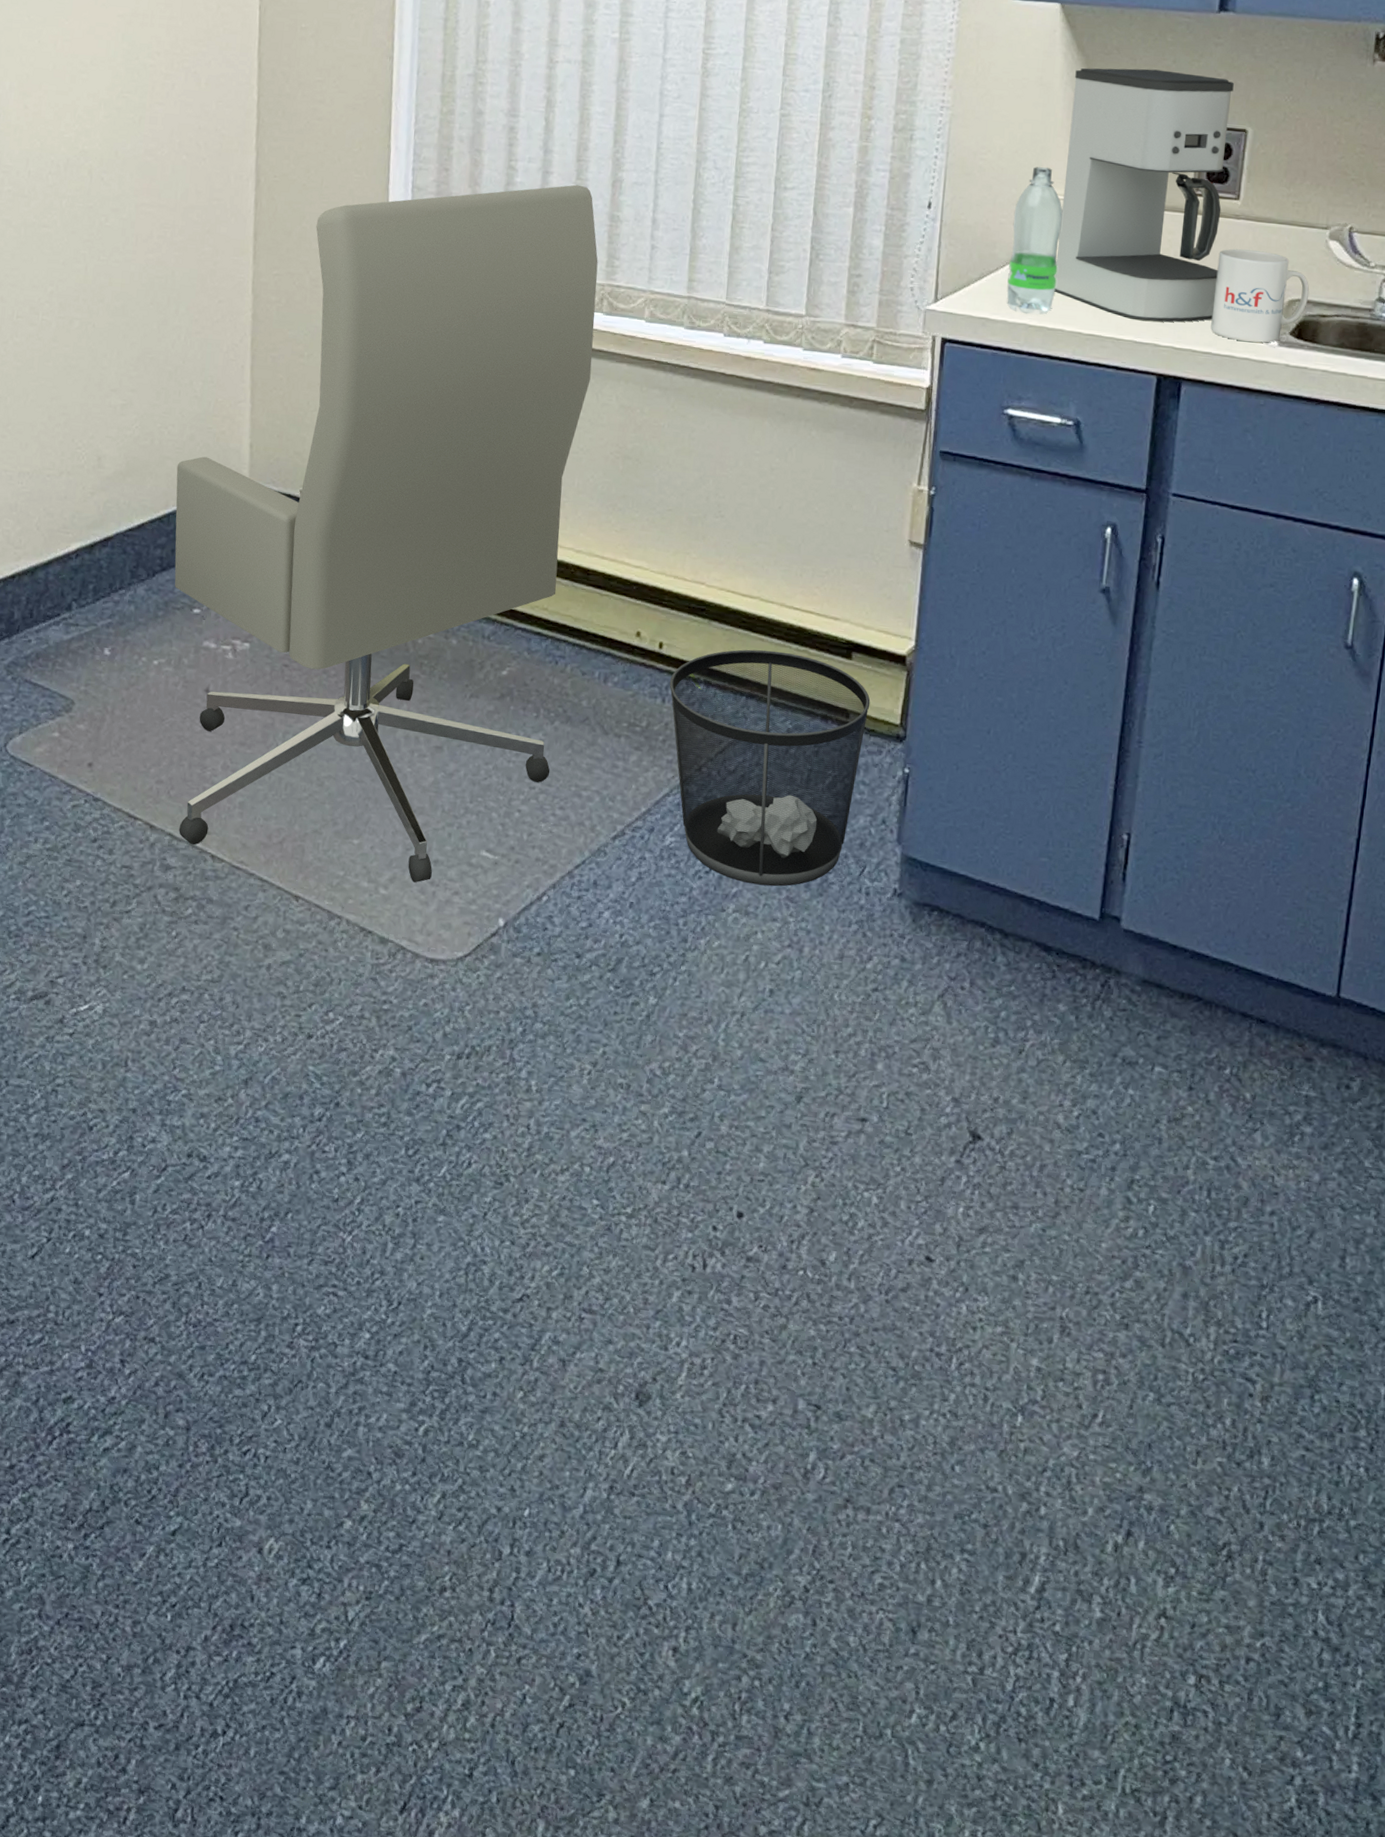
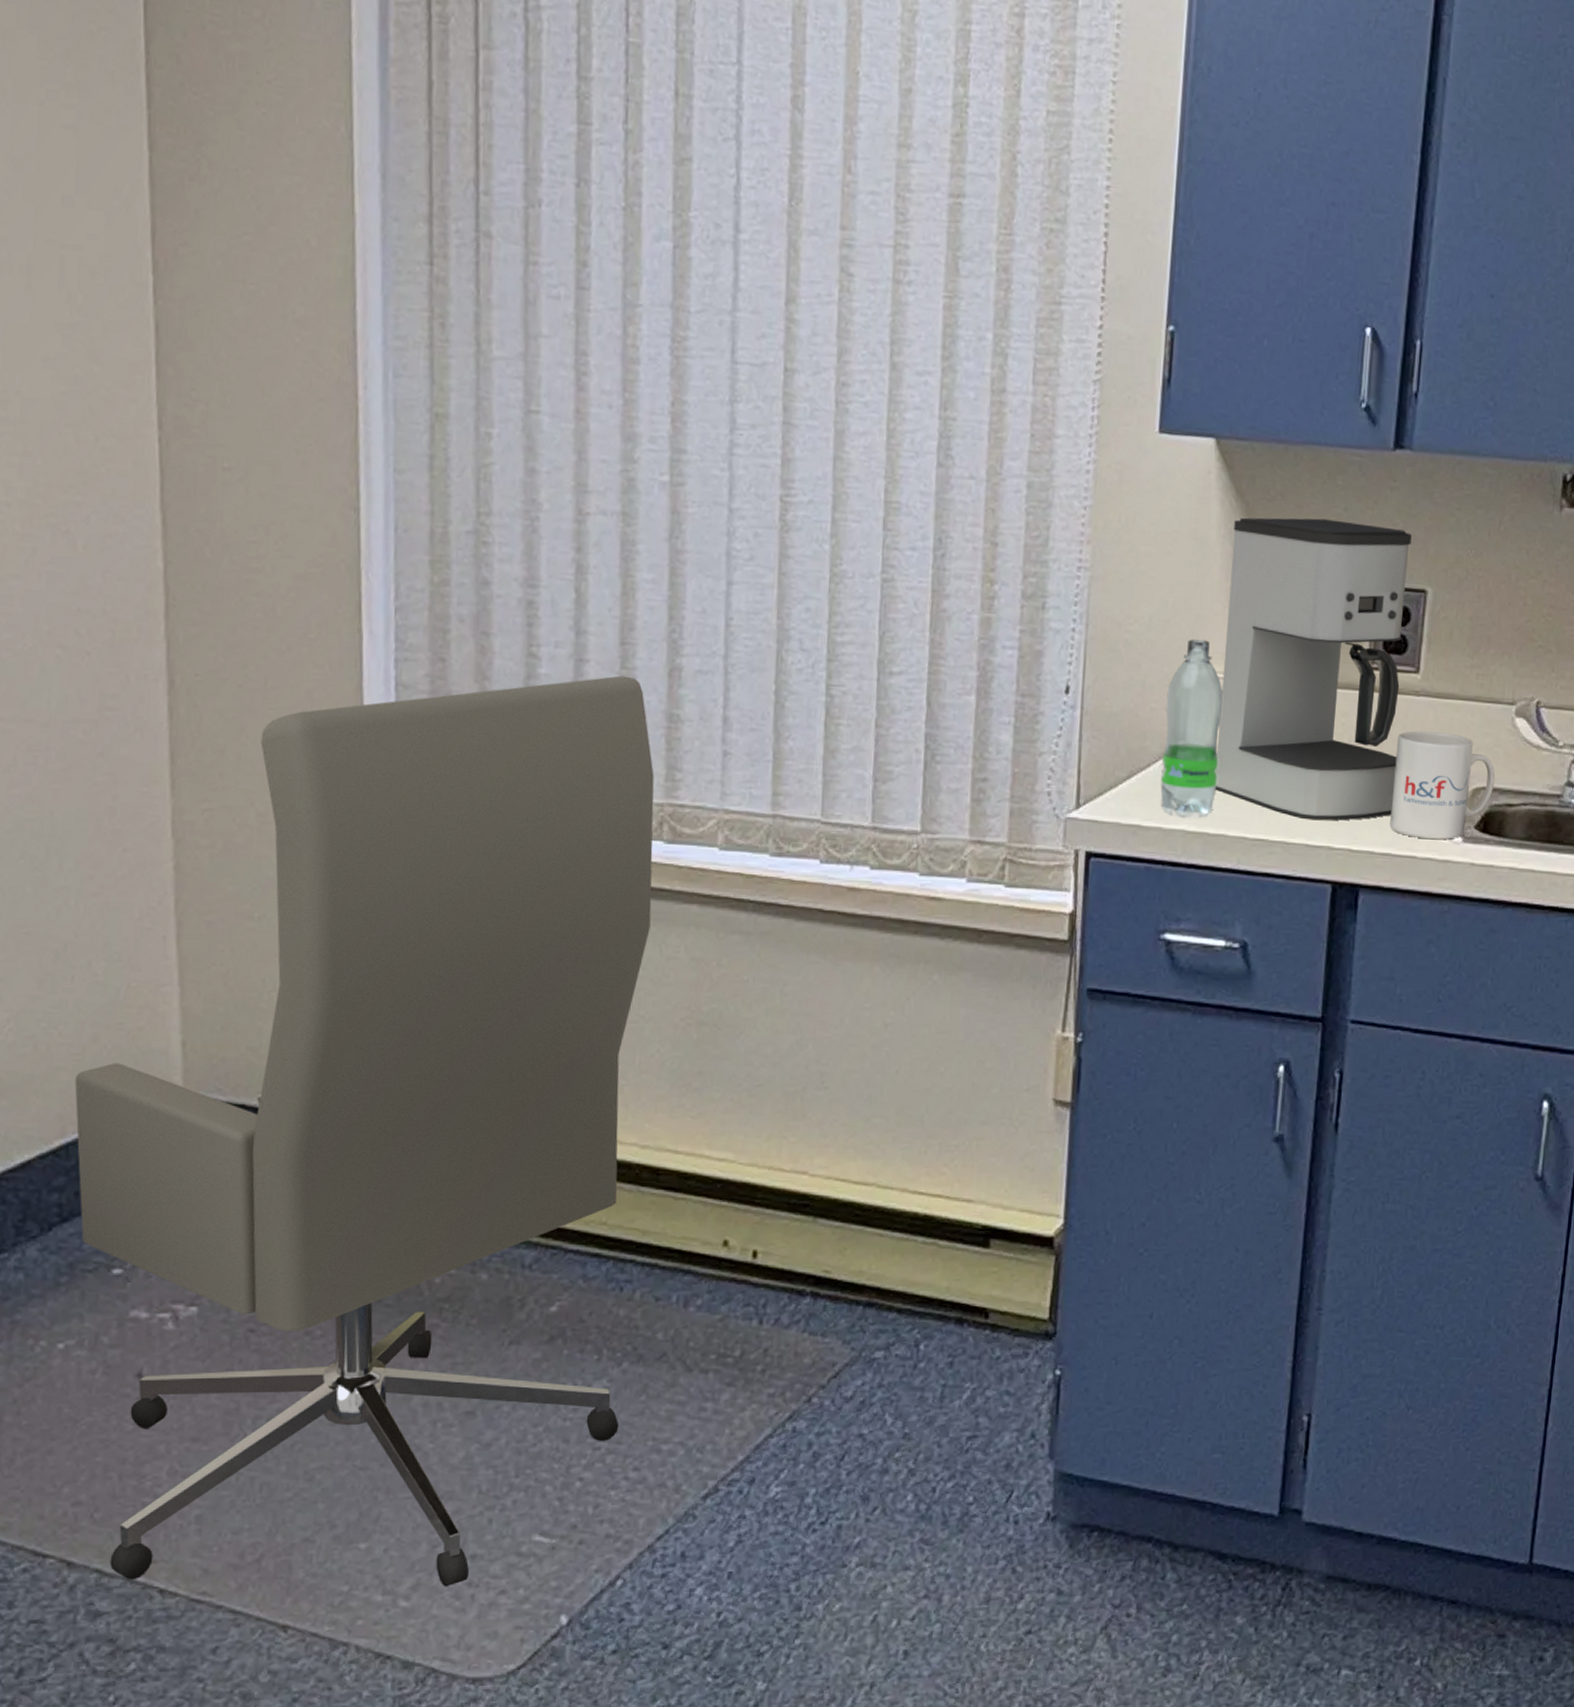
waste bin: present [669,649,871,887] -> none [767,1247,1013,1530]

